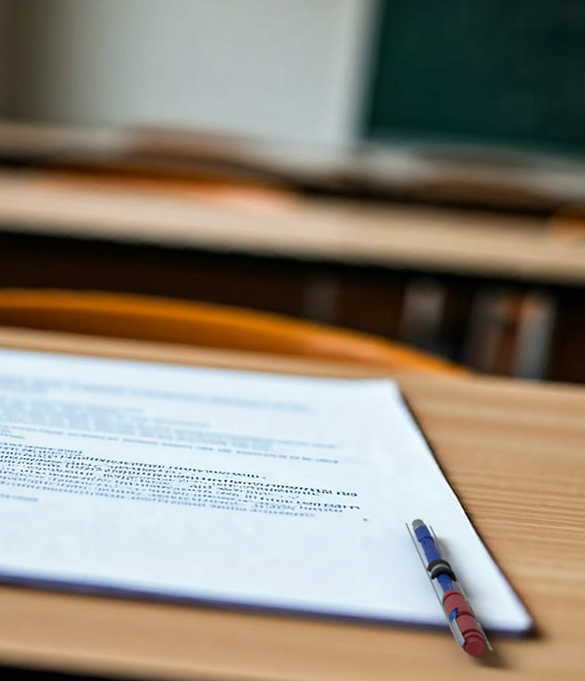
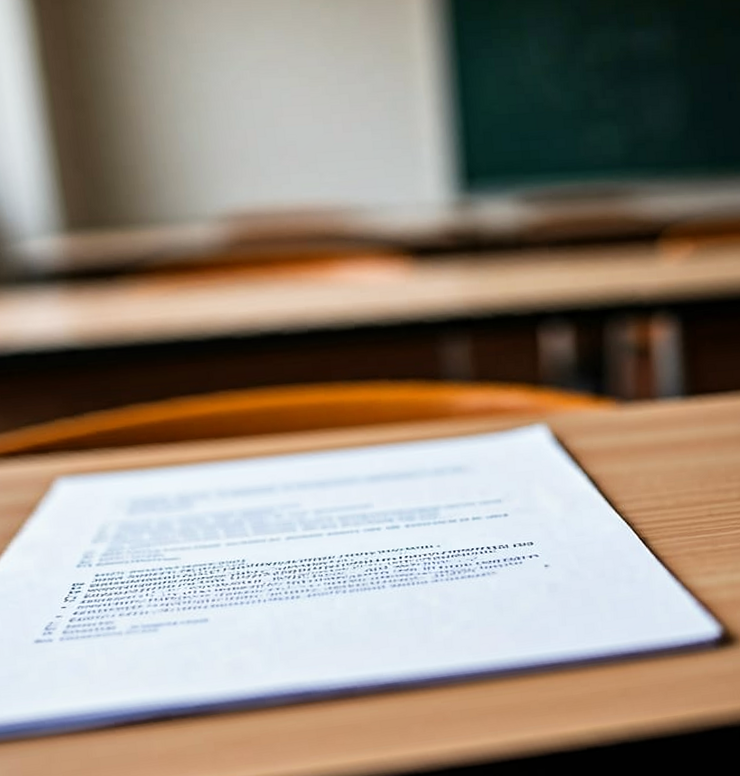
pen: present [404,518,493,657] -> none [584,553,694,675]

